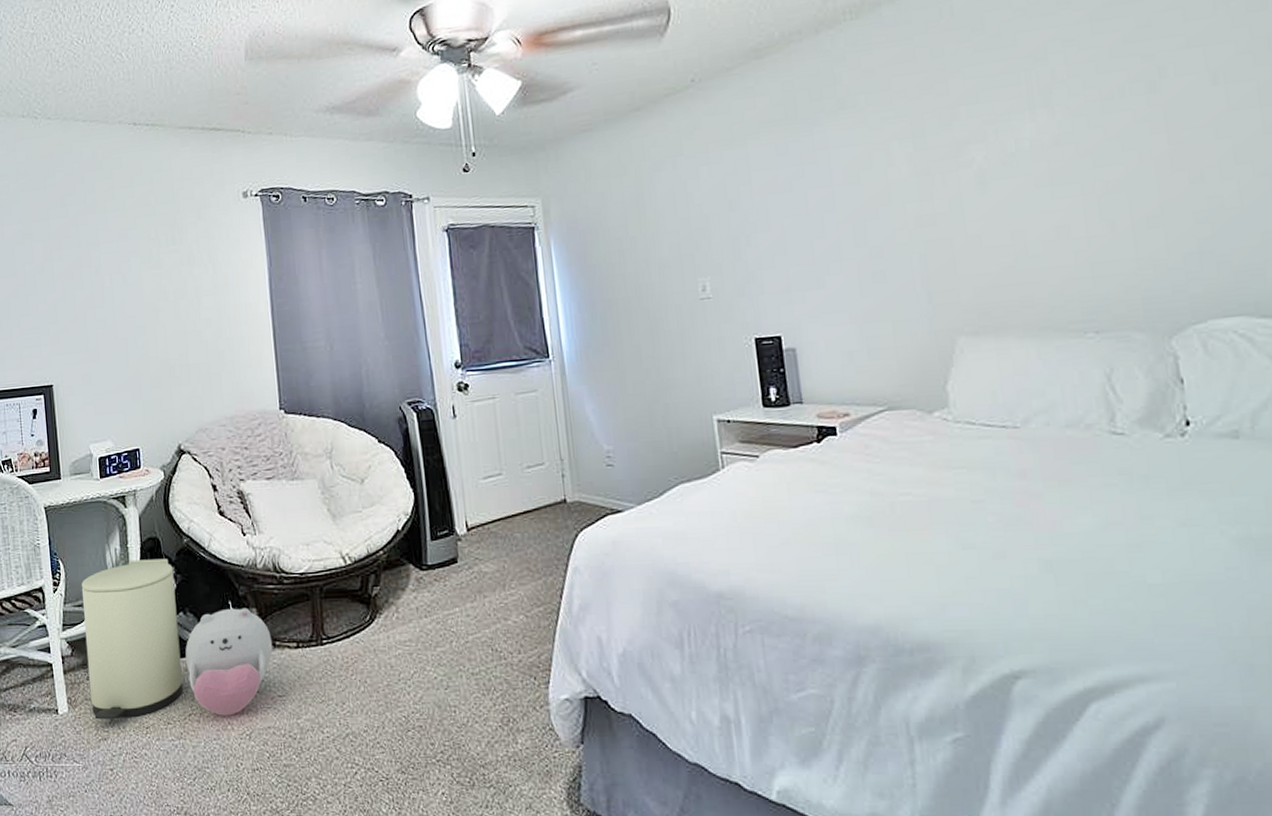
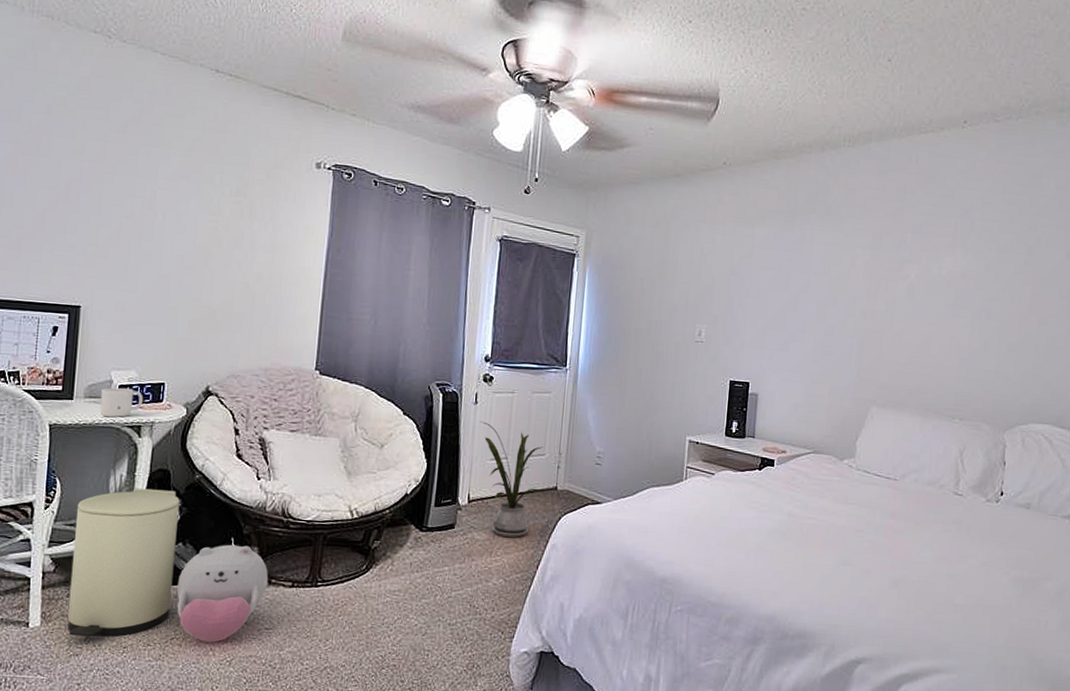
mug: none [83,459,123,492] -> present [100,387,143,418]
house plant: none [463,436,553,566] -> present [480,421,545,538]

